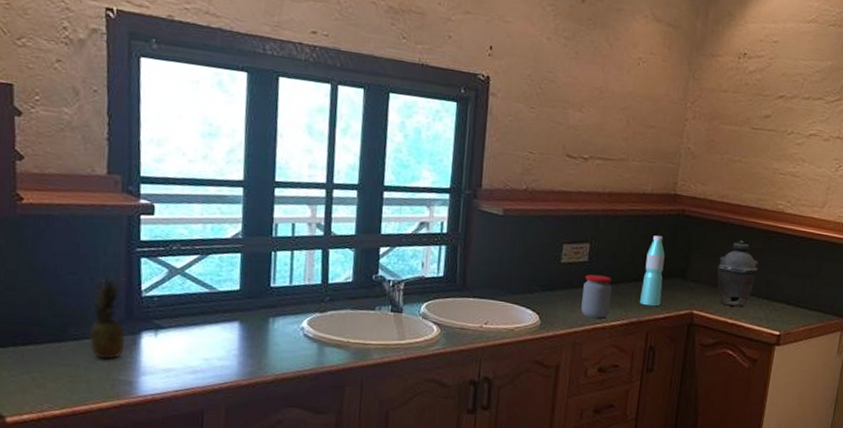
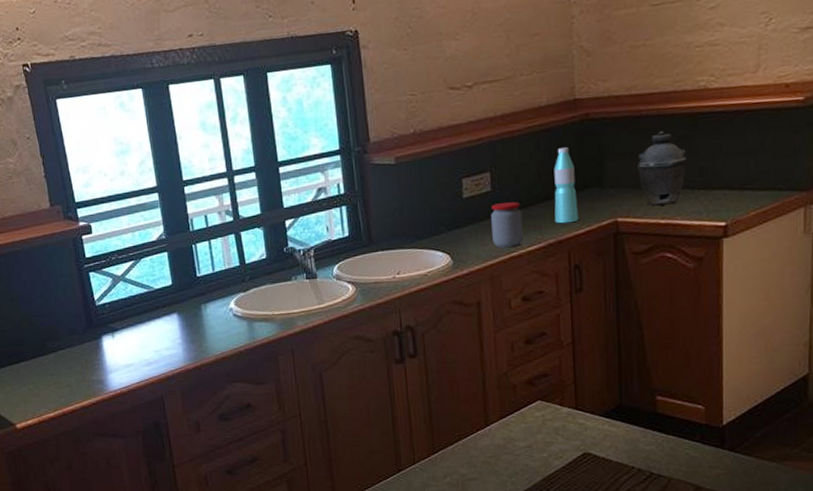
fruit: present [89,276,126,360] -> none [58,292,92,365]

